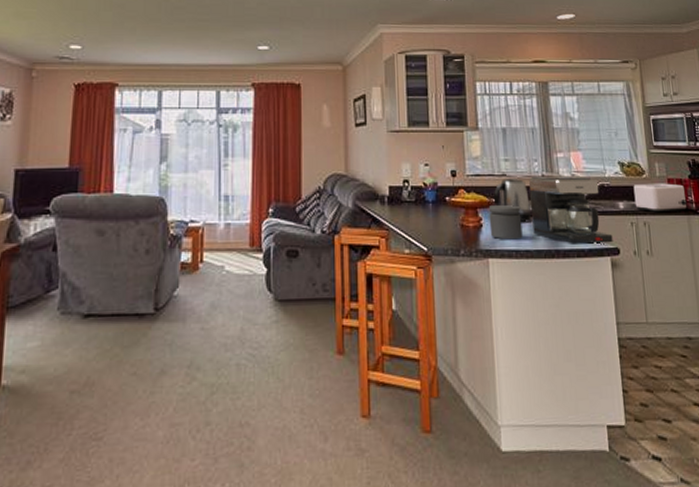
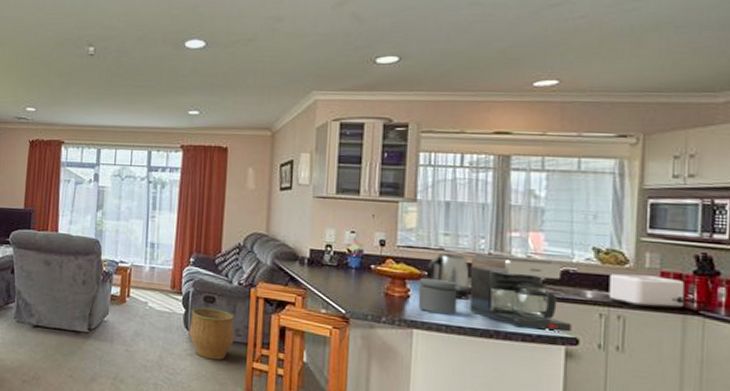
basket: none [272,263,322,324] -> present [189,307,235,361]

